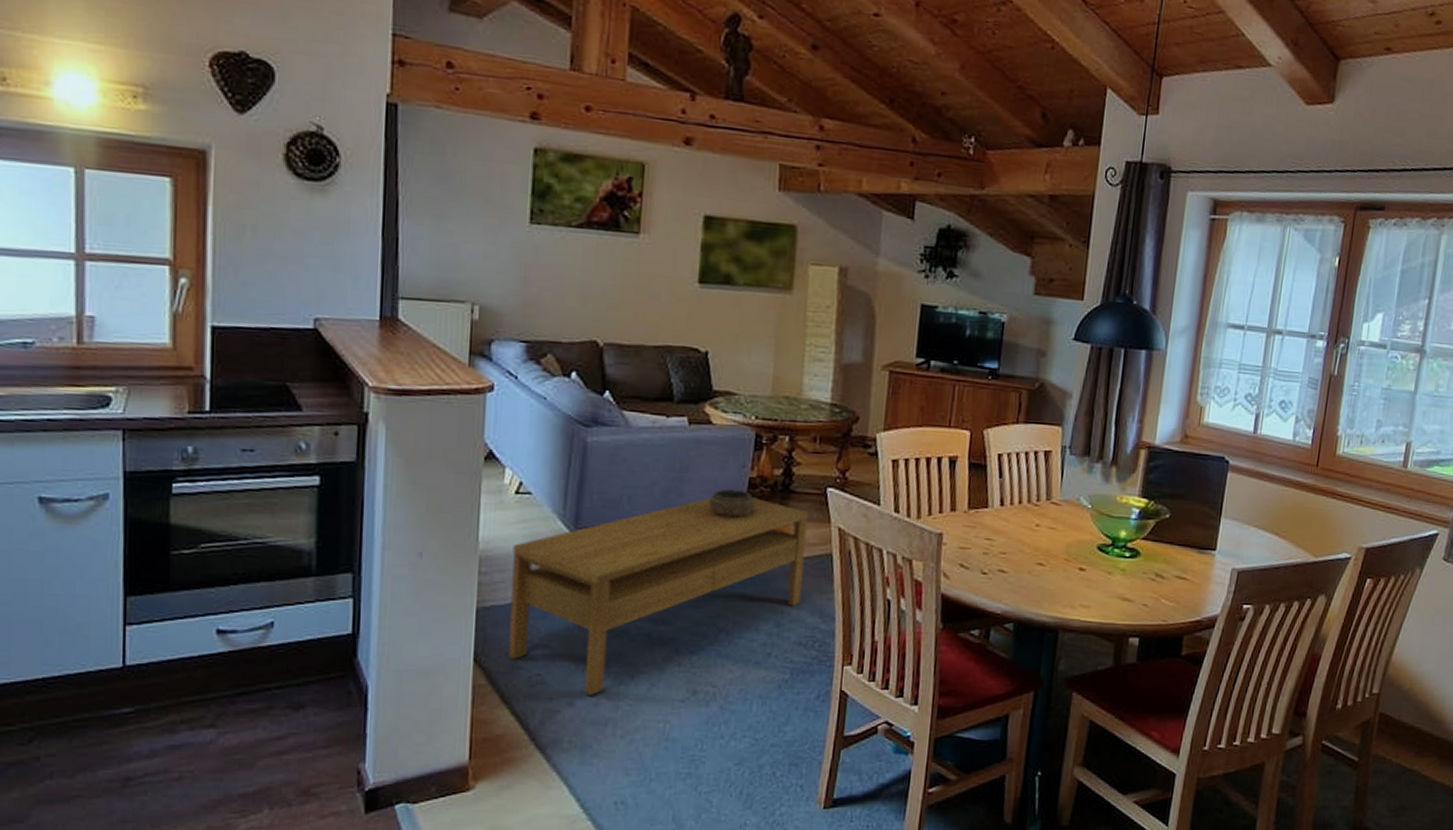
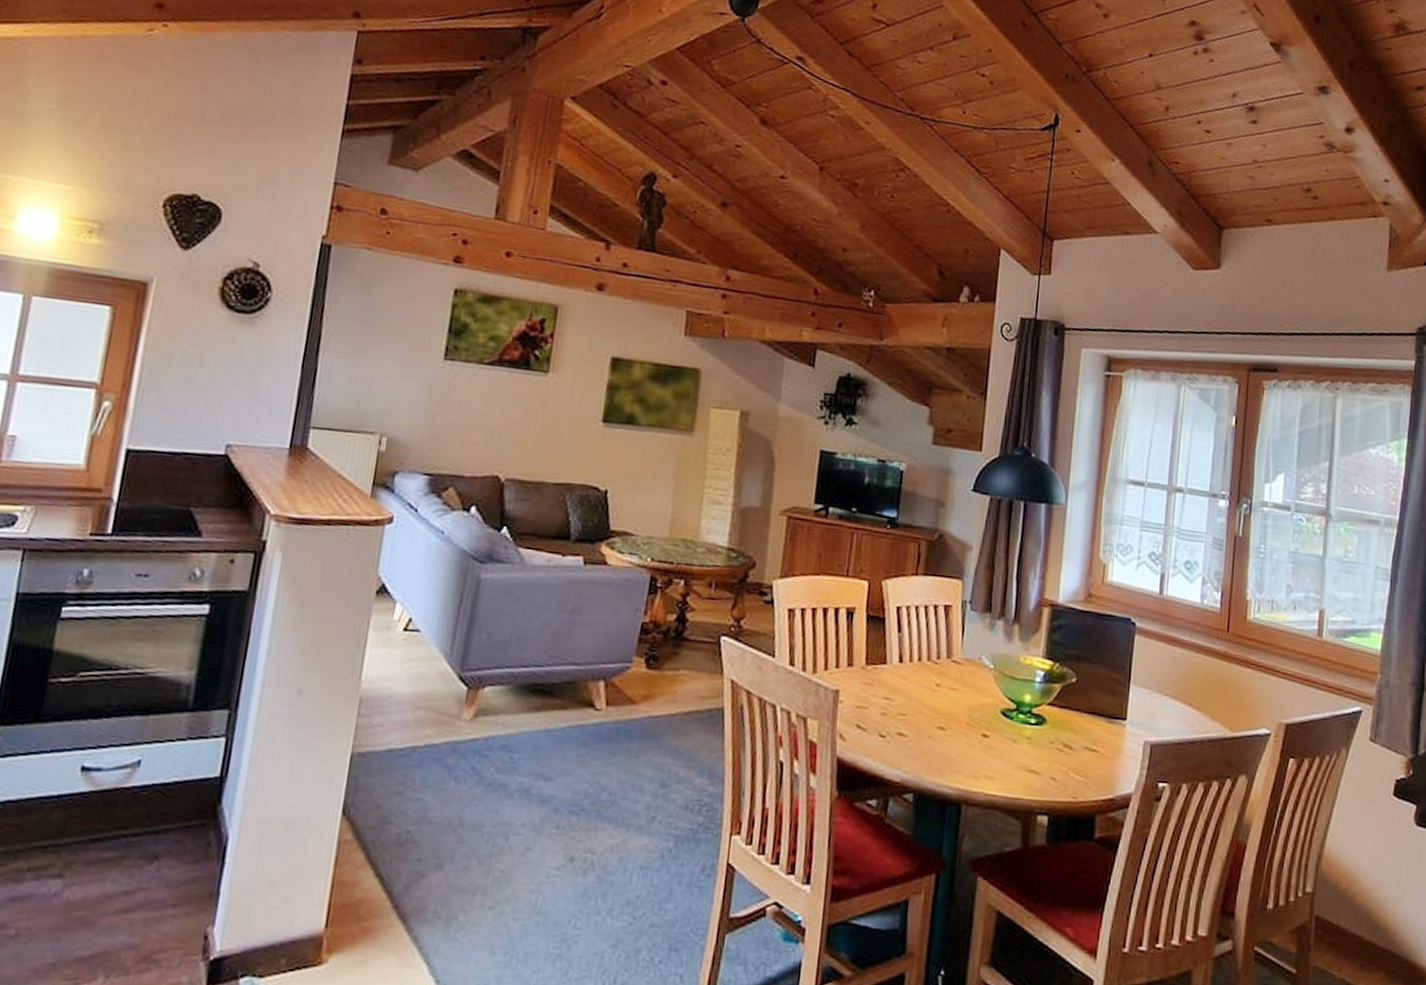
coffee table: present [508,497,809,695] -> none [378,642,701,858]
decorative bowl: present [709,489,755,520] -> none [599,633,647,667]

